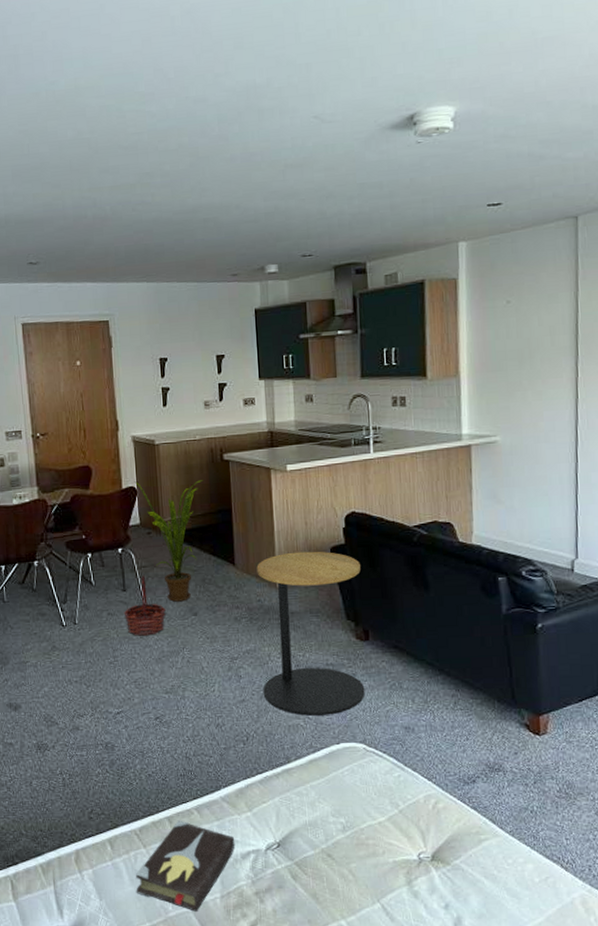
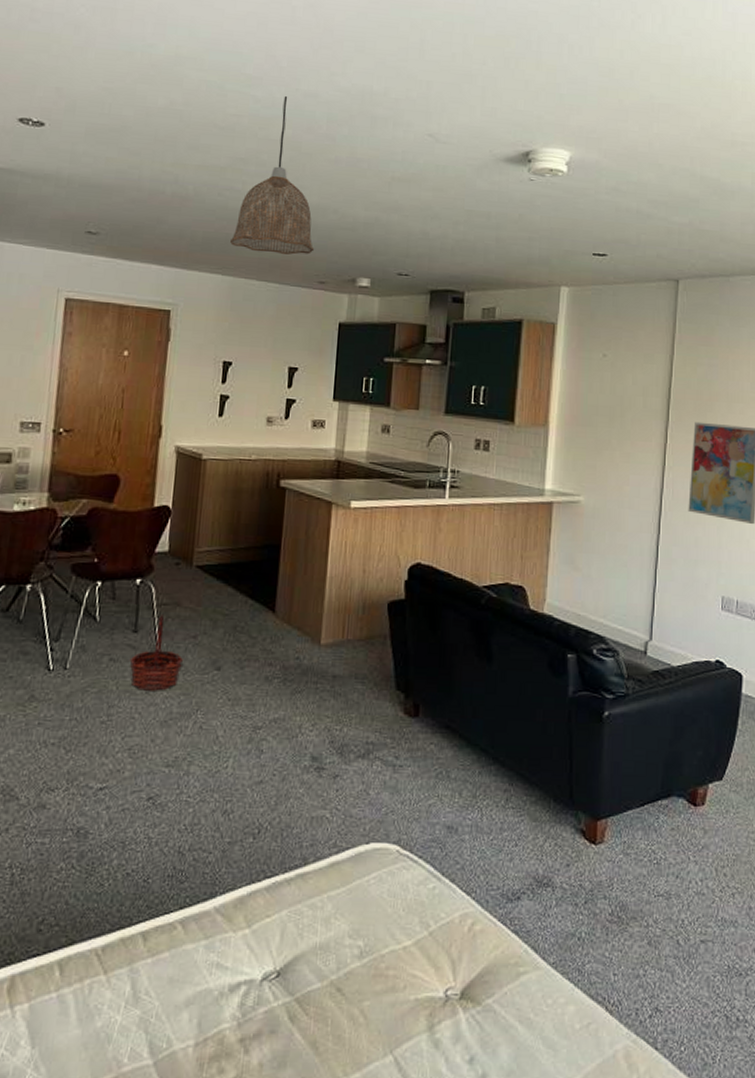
house plant: present [134,480,204,602] -> none [169,500,253,652]
hardback book: present [136,820,235,912] -> none [83,937,224,1065]
pendant lamp: none [149,105,224,257] -> present [230,95,315,255]
side table: present [256,551,365,716] -> none [286,603,419,807]

